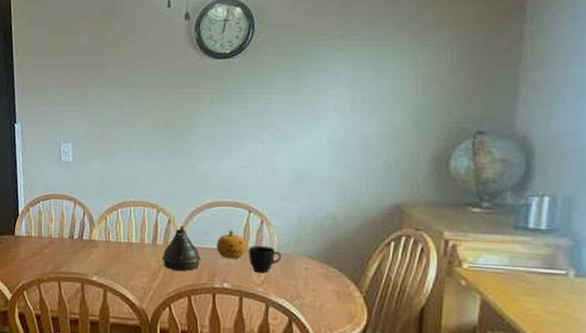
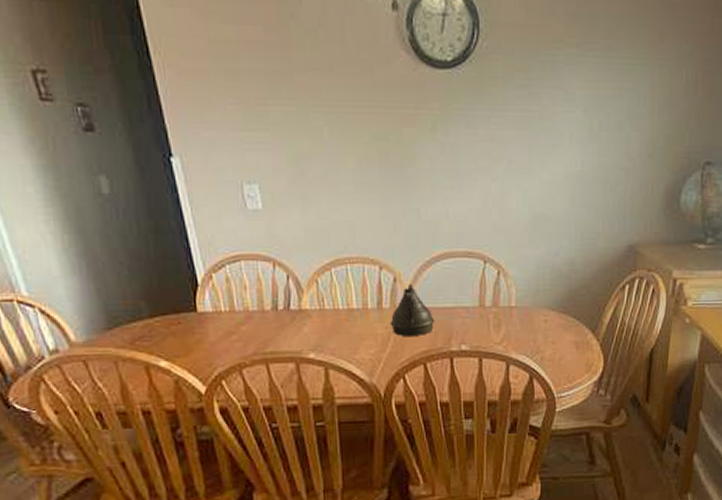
fruit: present [217,229,246,259] -> none [451,284,483,318]
cup: present [248,245,281,273] -> none [486,300,520,330]

